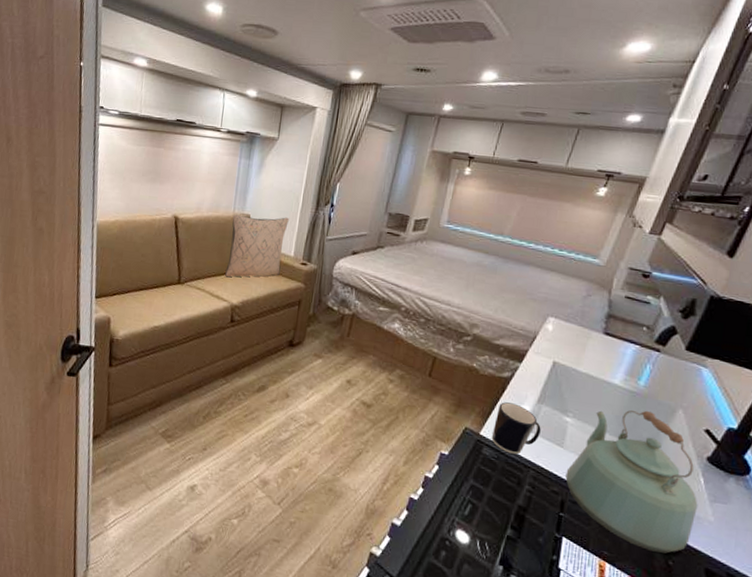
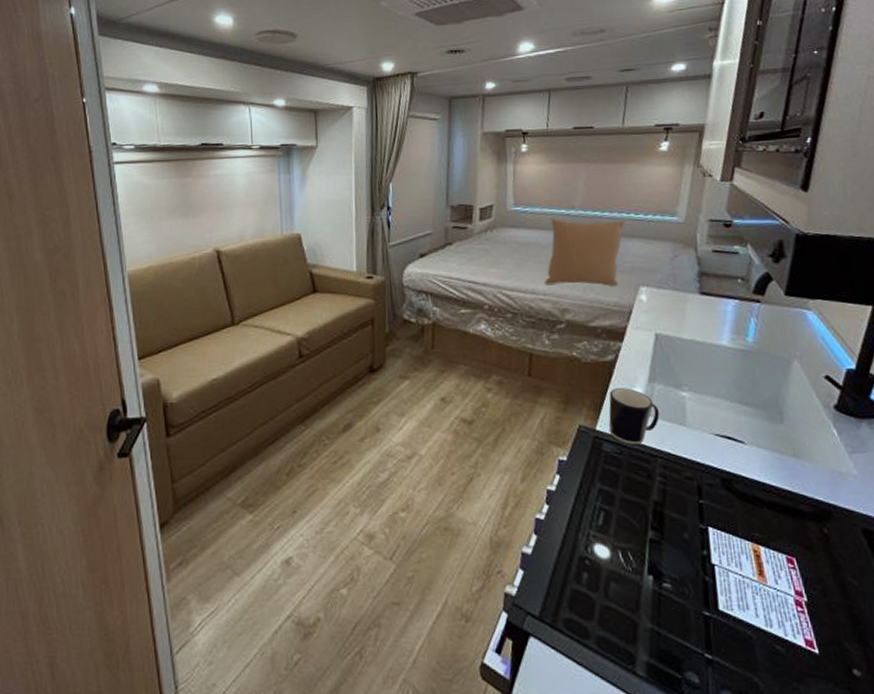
pillow: present [225,214,289,277] -> none [281,229,345,308]
pillow: none [461,240,549,312] -> present [545,218,626,286]
kettle: present [565,410,698,554] -> none [695,367,839,522]

